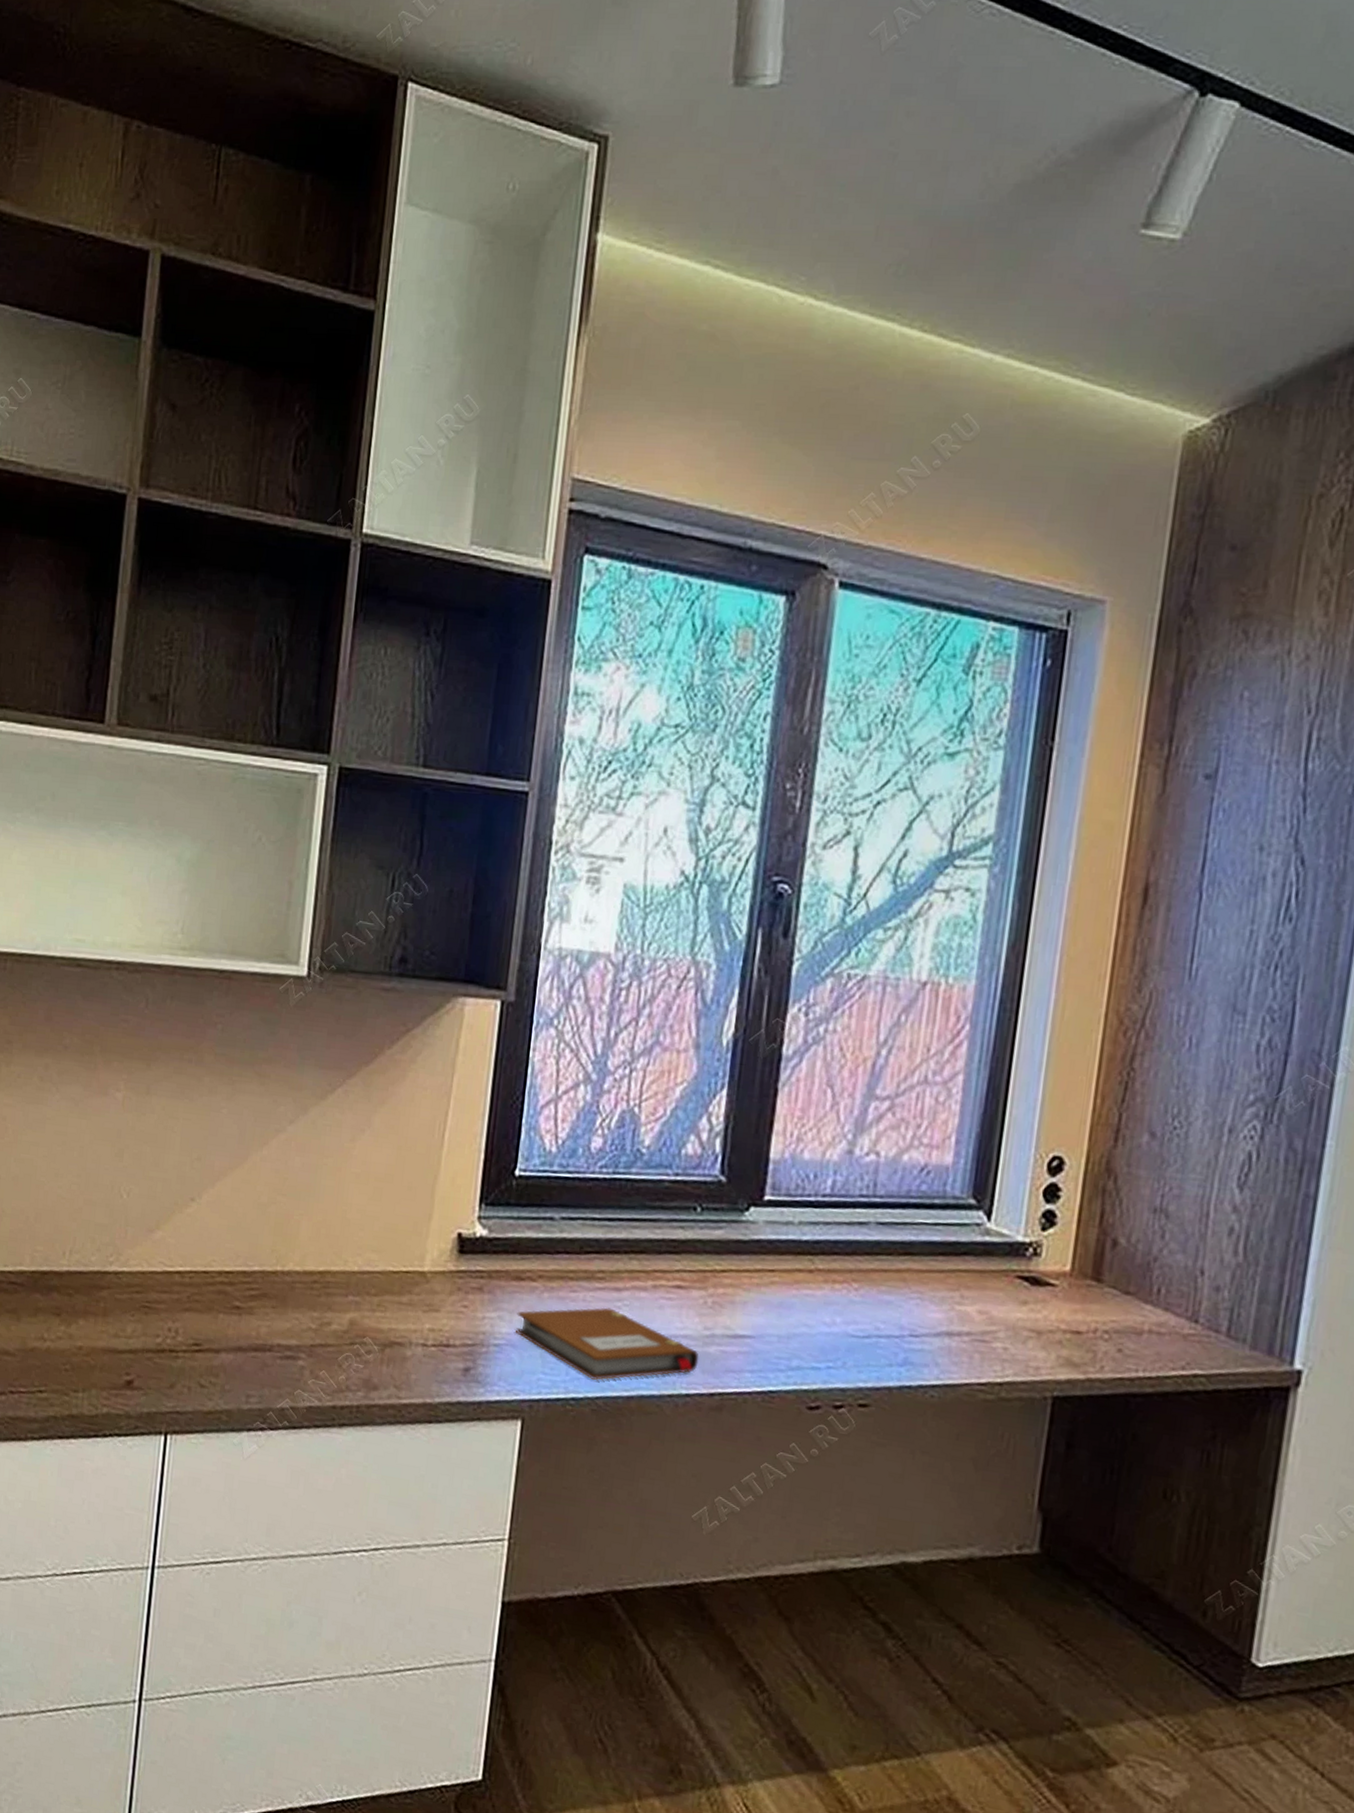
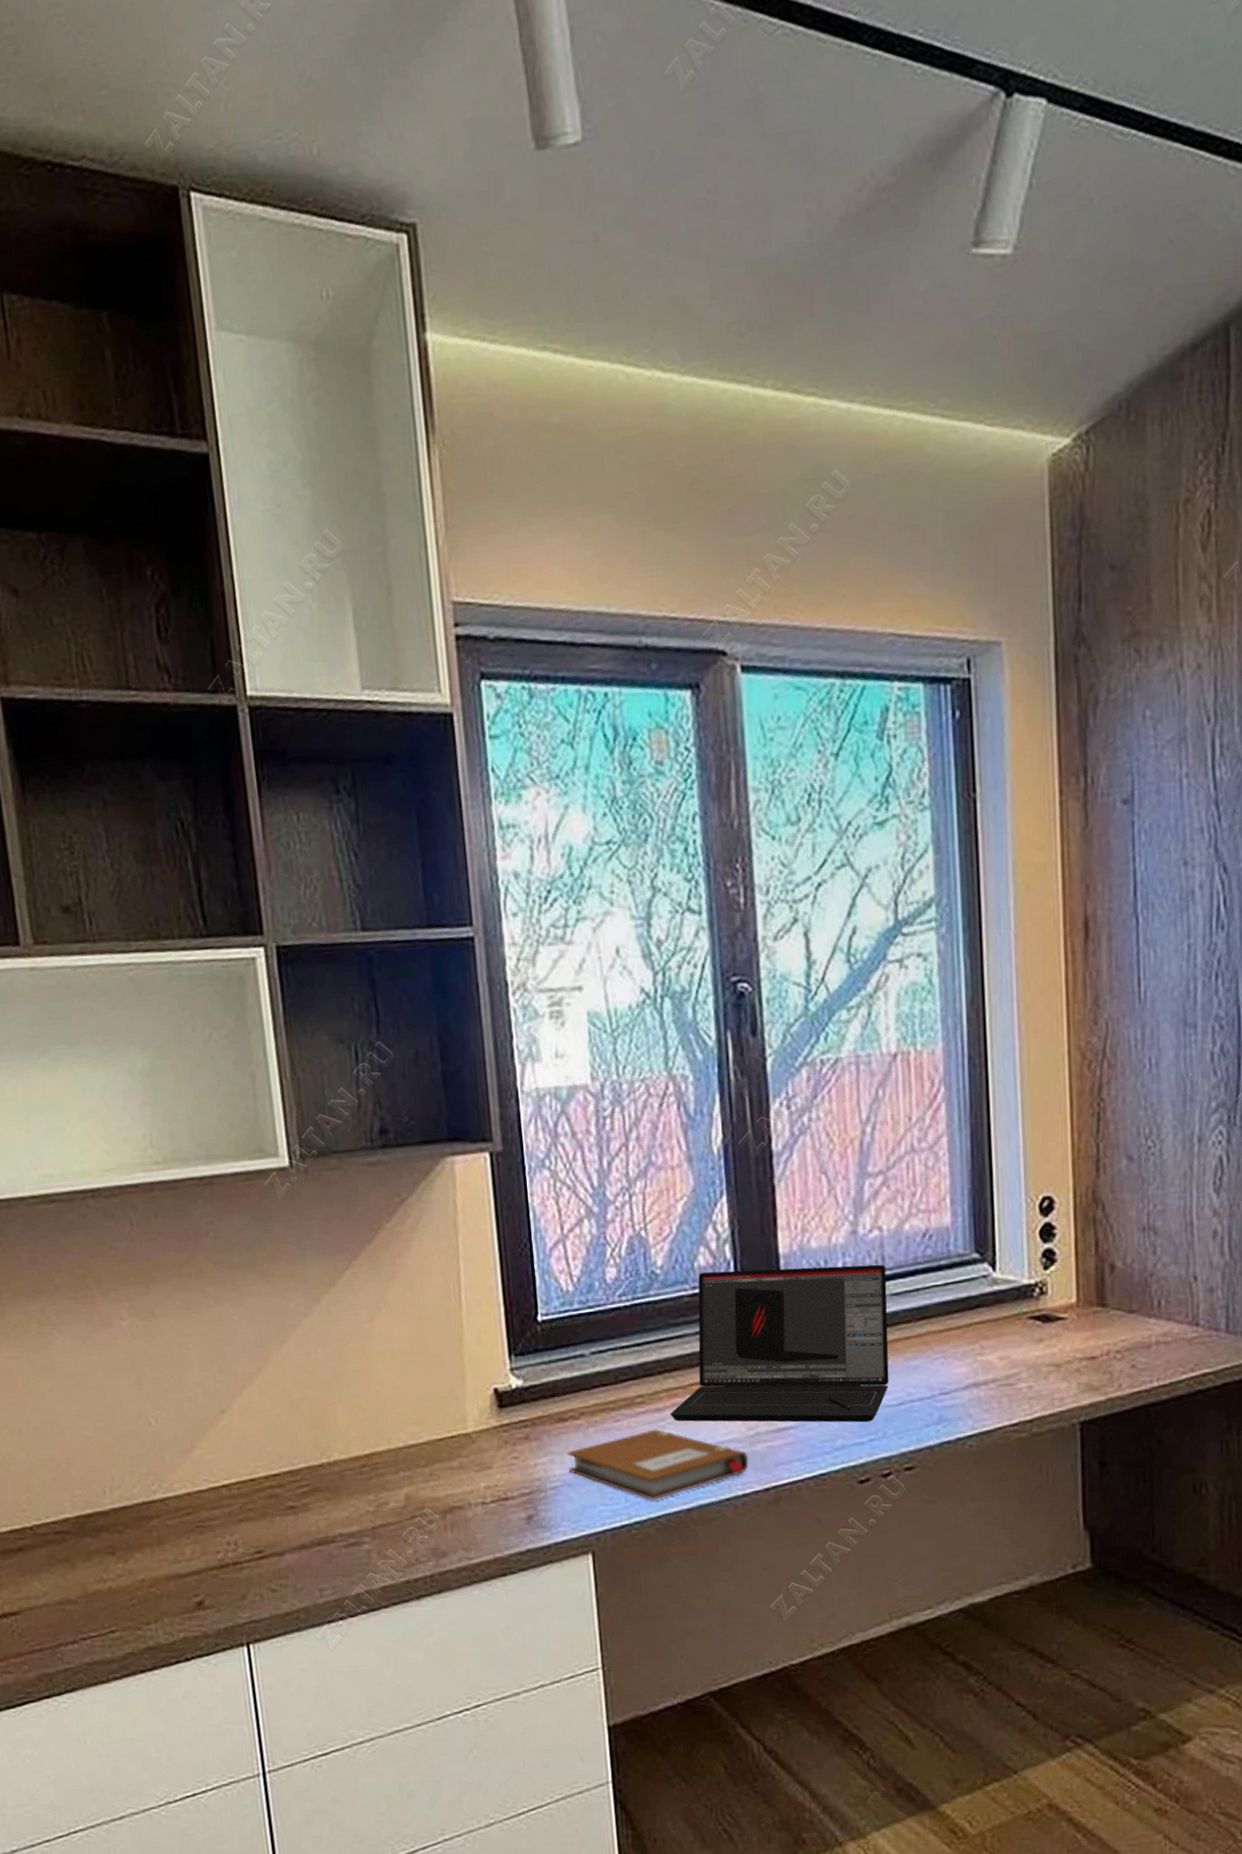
laptop: none [627,1160,876,1349] -> present [669,1264,889,1423]

